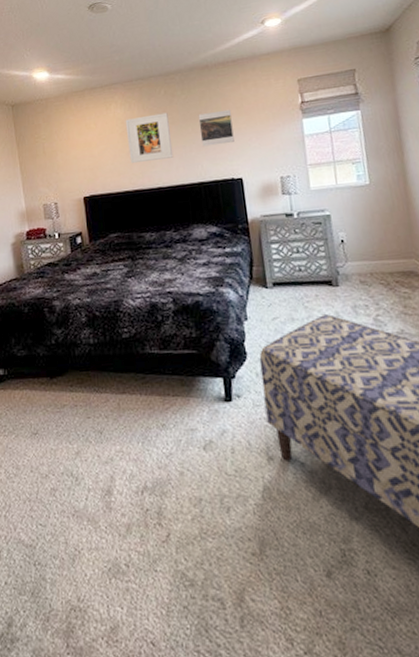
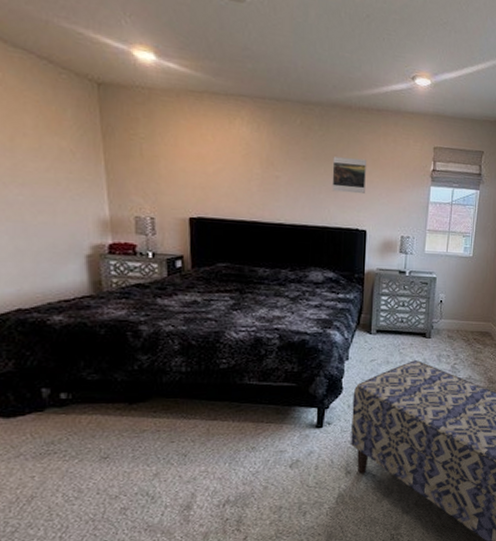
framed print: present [125,112,174,164] -> none [250,141,301,196]

